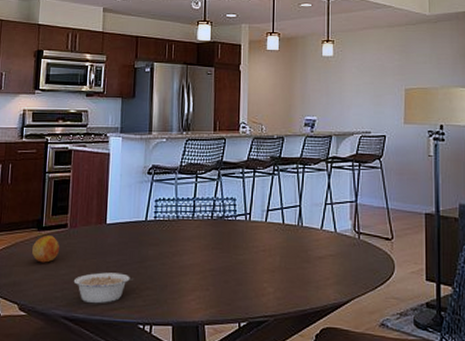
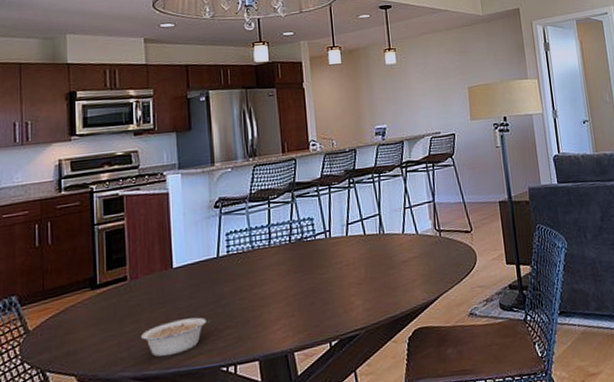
fruit: present [32,235,60,263] -> none [87,291,121,325]

